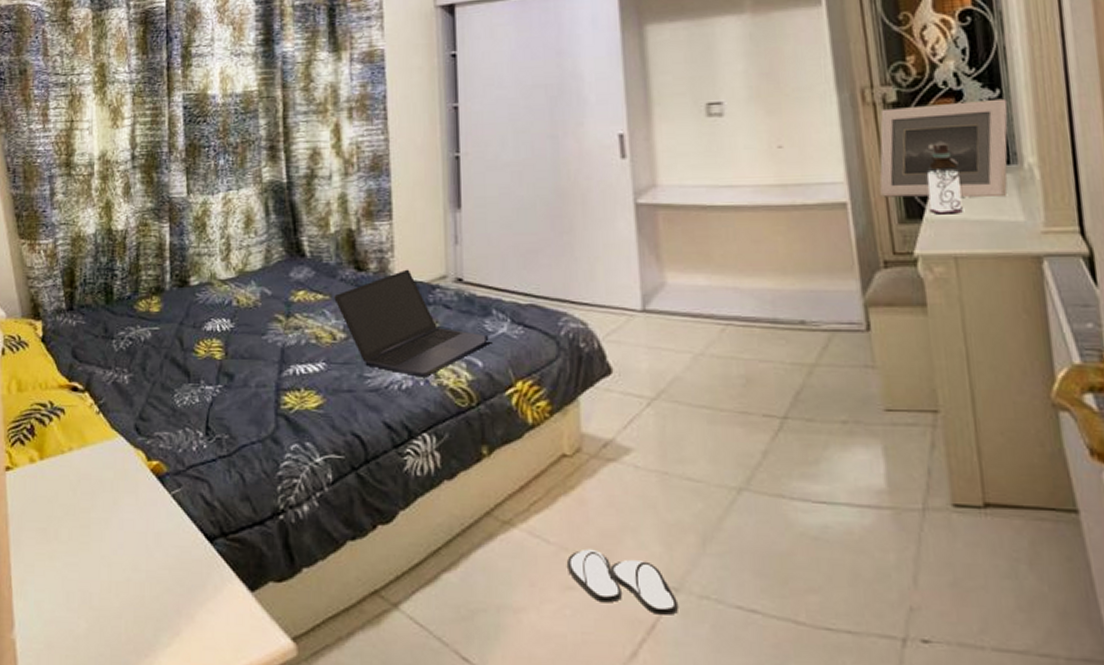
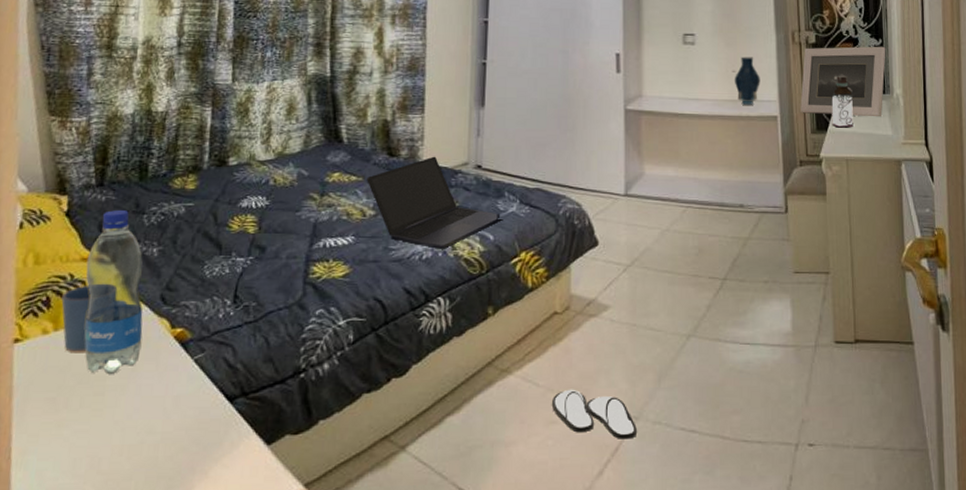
mug: none [44,413,71,484] -> present [61,284,91,353]
bottle: none [64,335,121,506] -> present [84,210,144,374]
vase: none [780,126,819,190] -> present [734,57,760,105]

